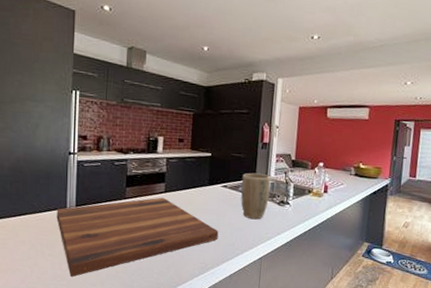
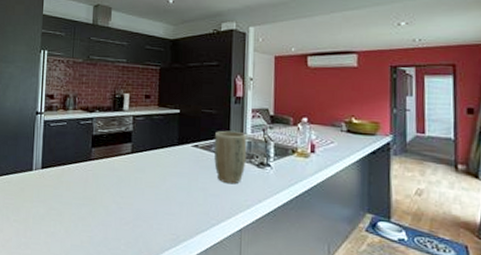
cutting board: present [56,197,219,278] -> none [22,158,191,246]

